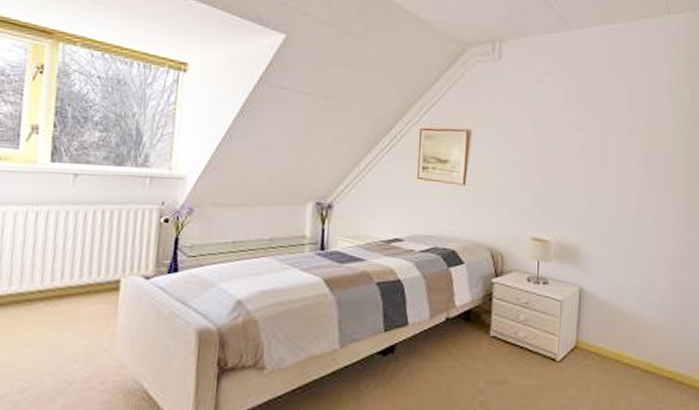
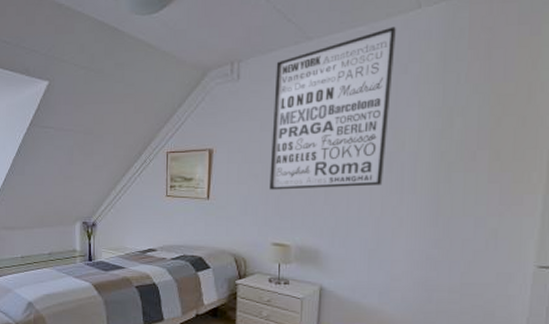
wall art: none [529,27,650,183] -> present [269,26,397,190]

